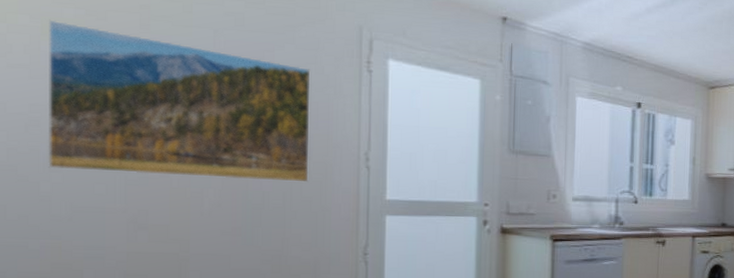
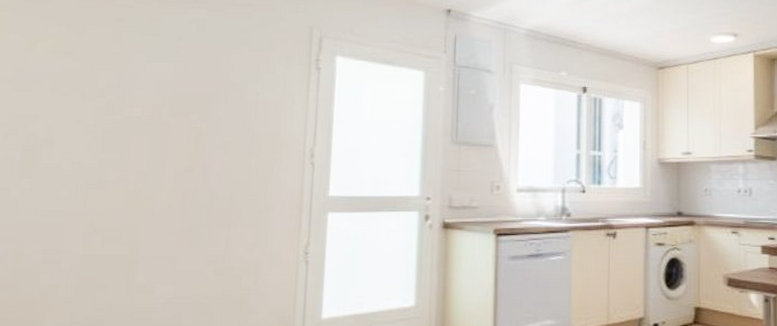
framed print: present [47,19,311,183] -> none [19,36,263,181]

